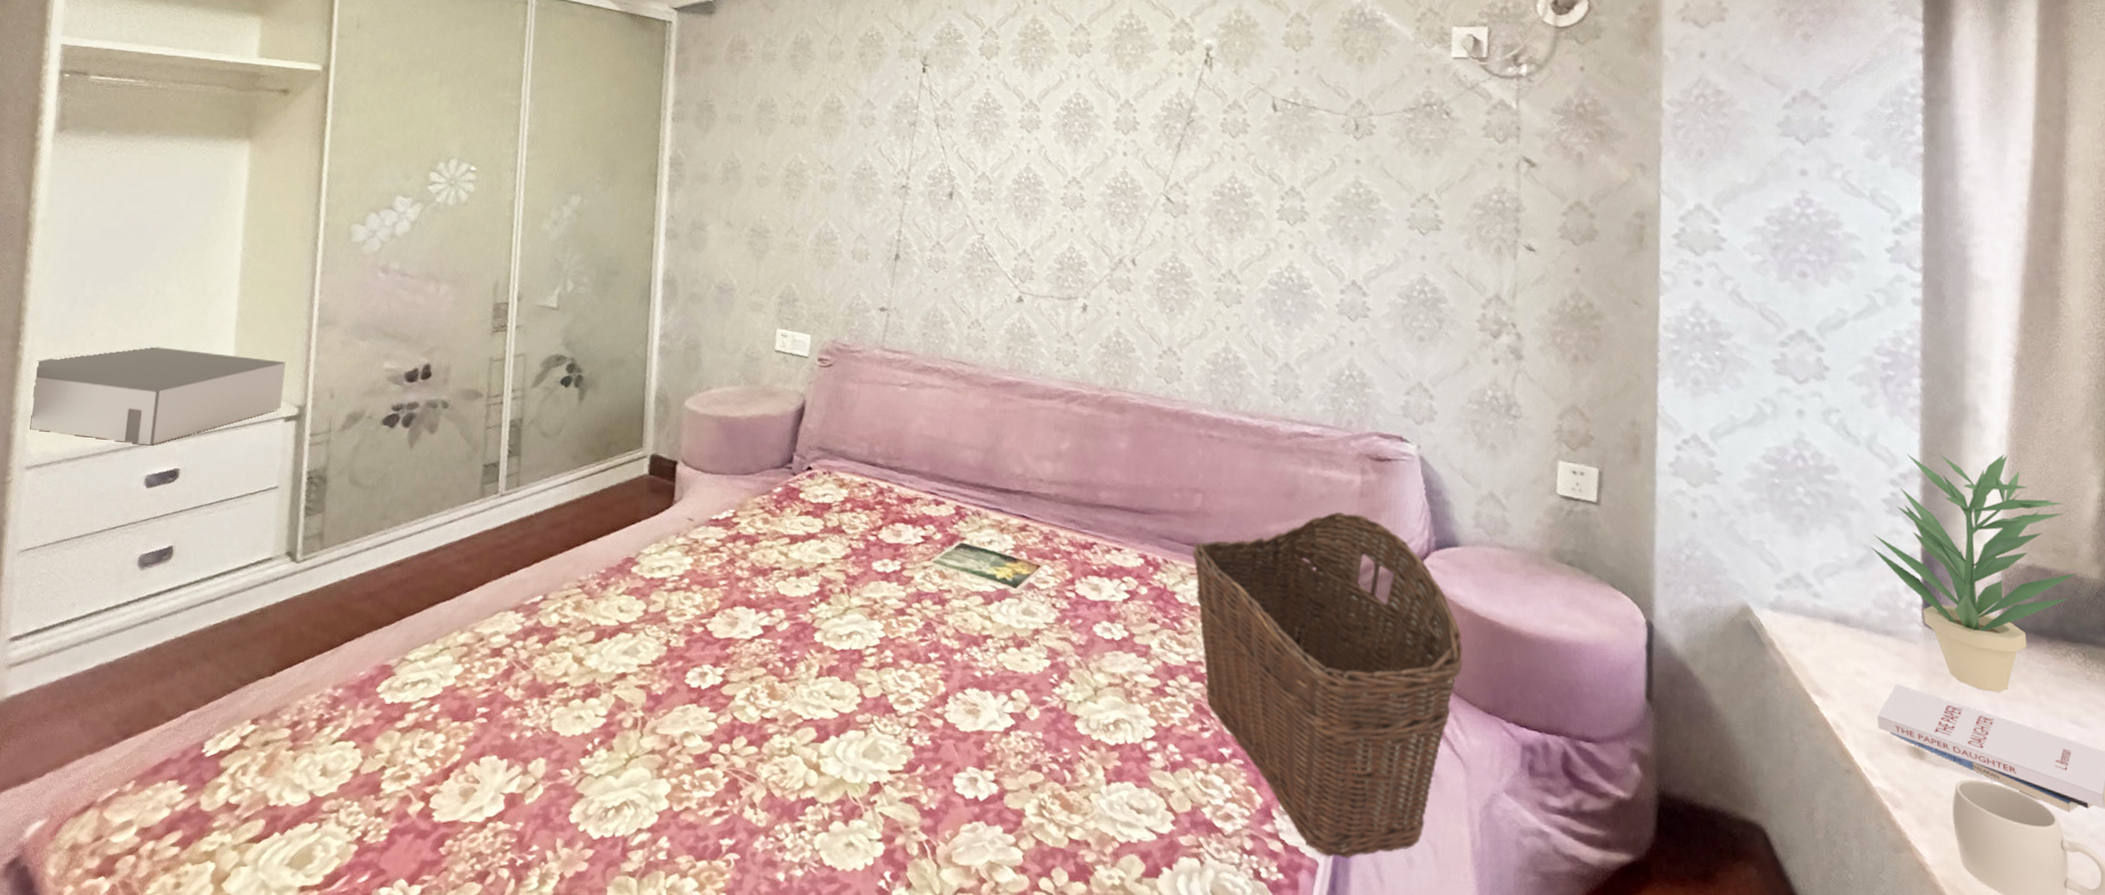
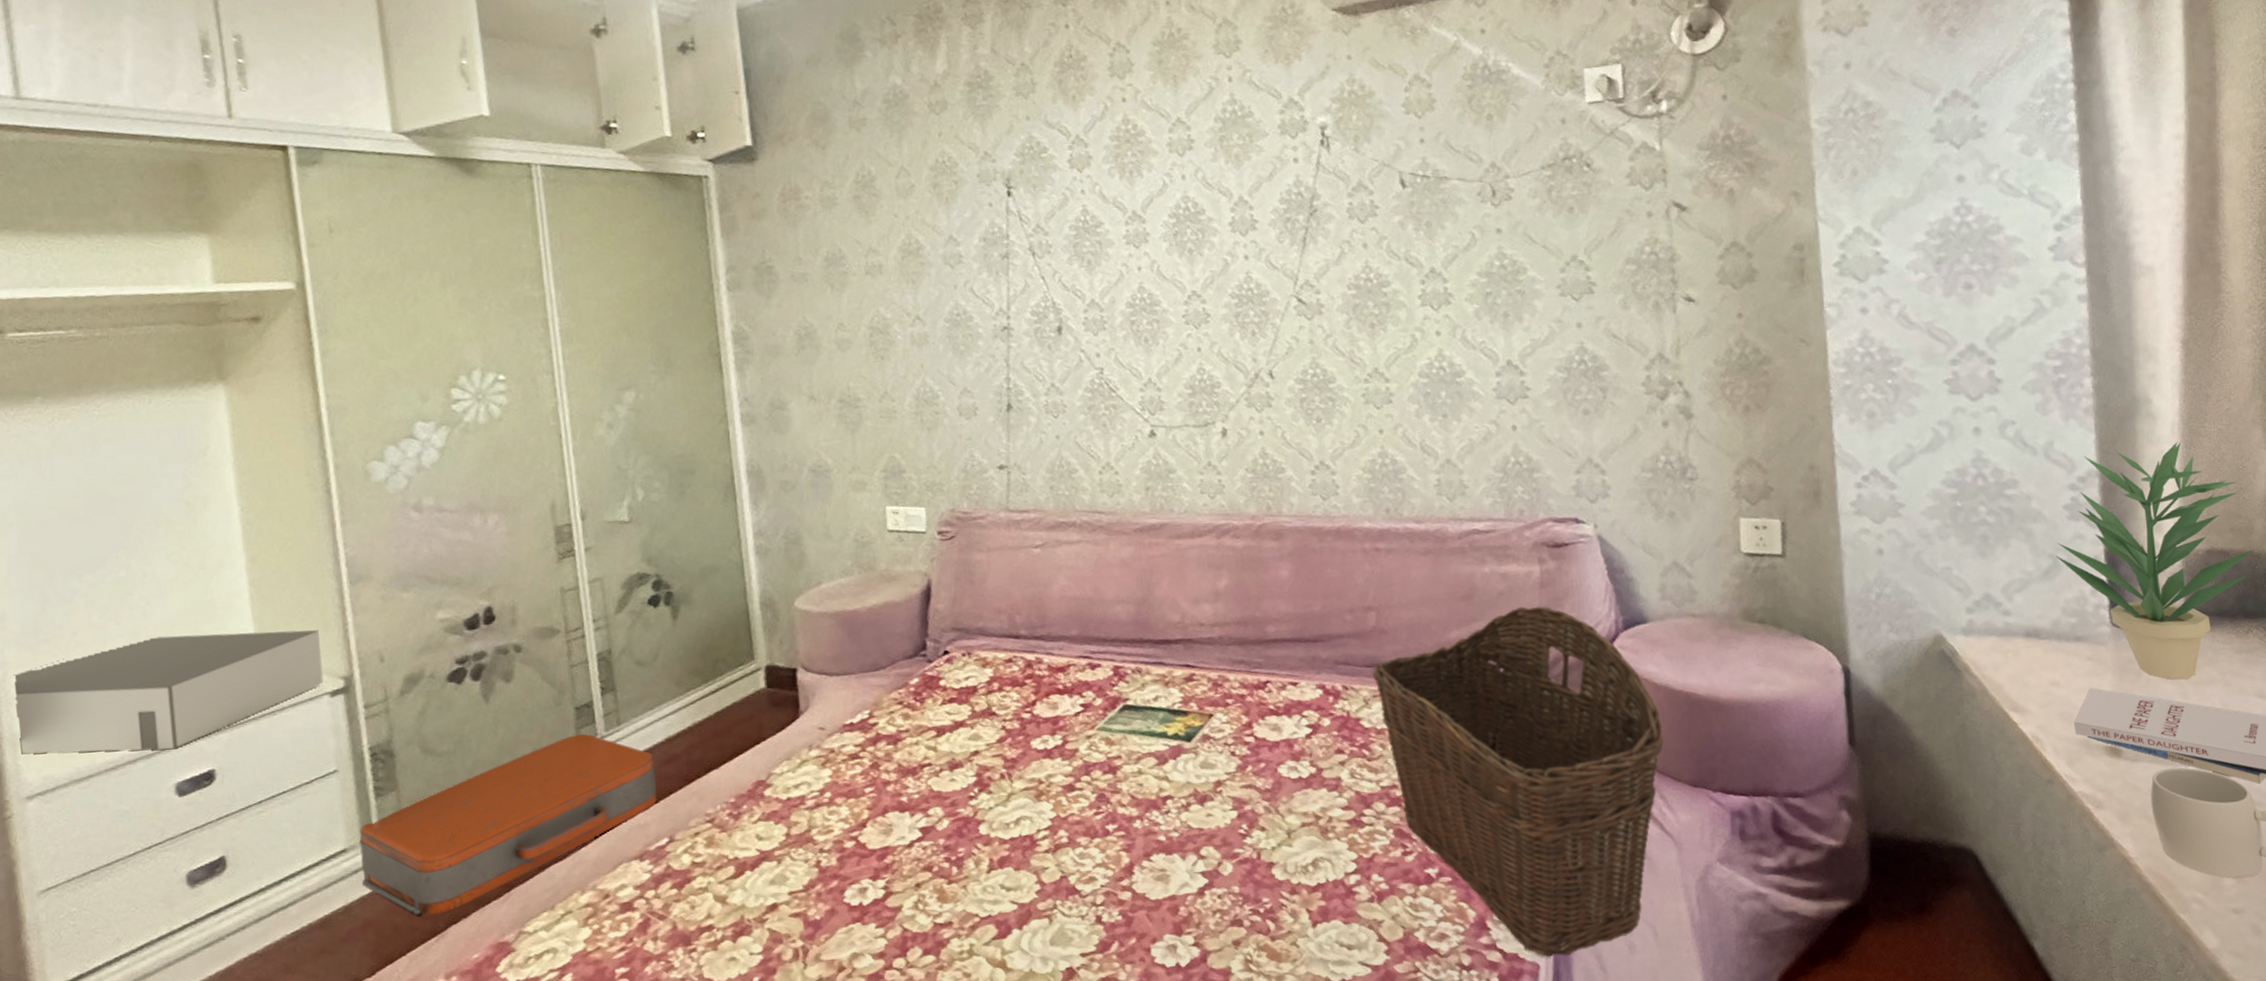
suitcase: none [279,489,542,630] -> present [359,734,657,918]

